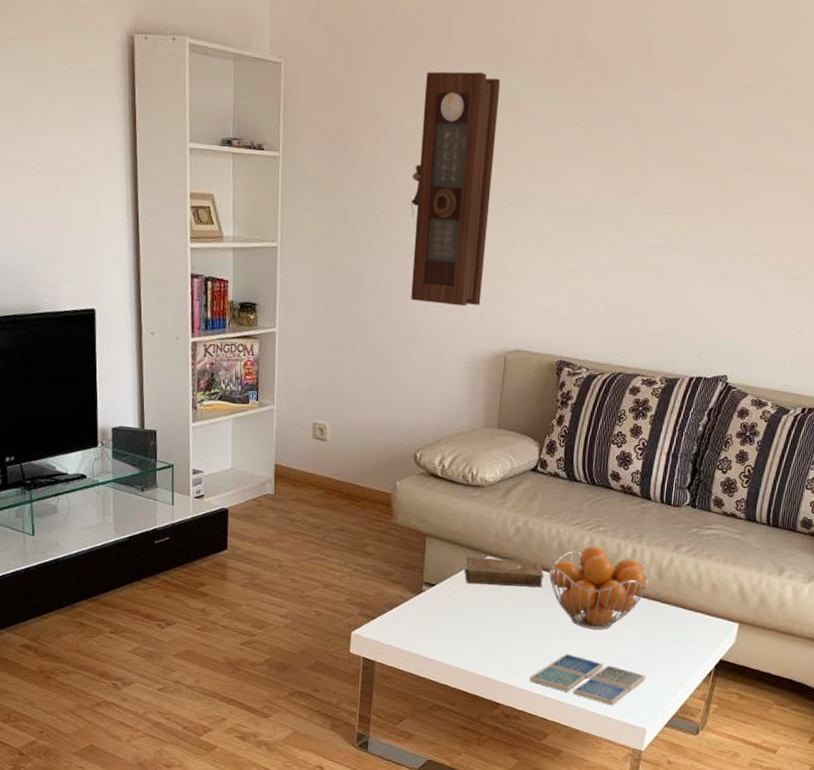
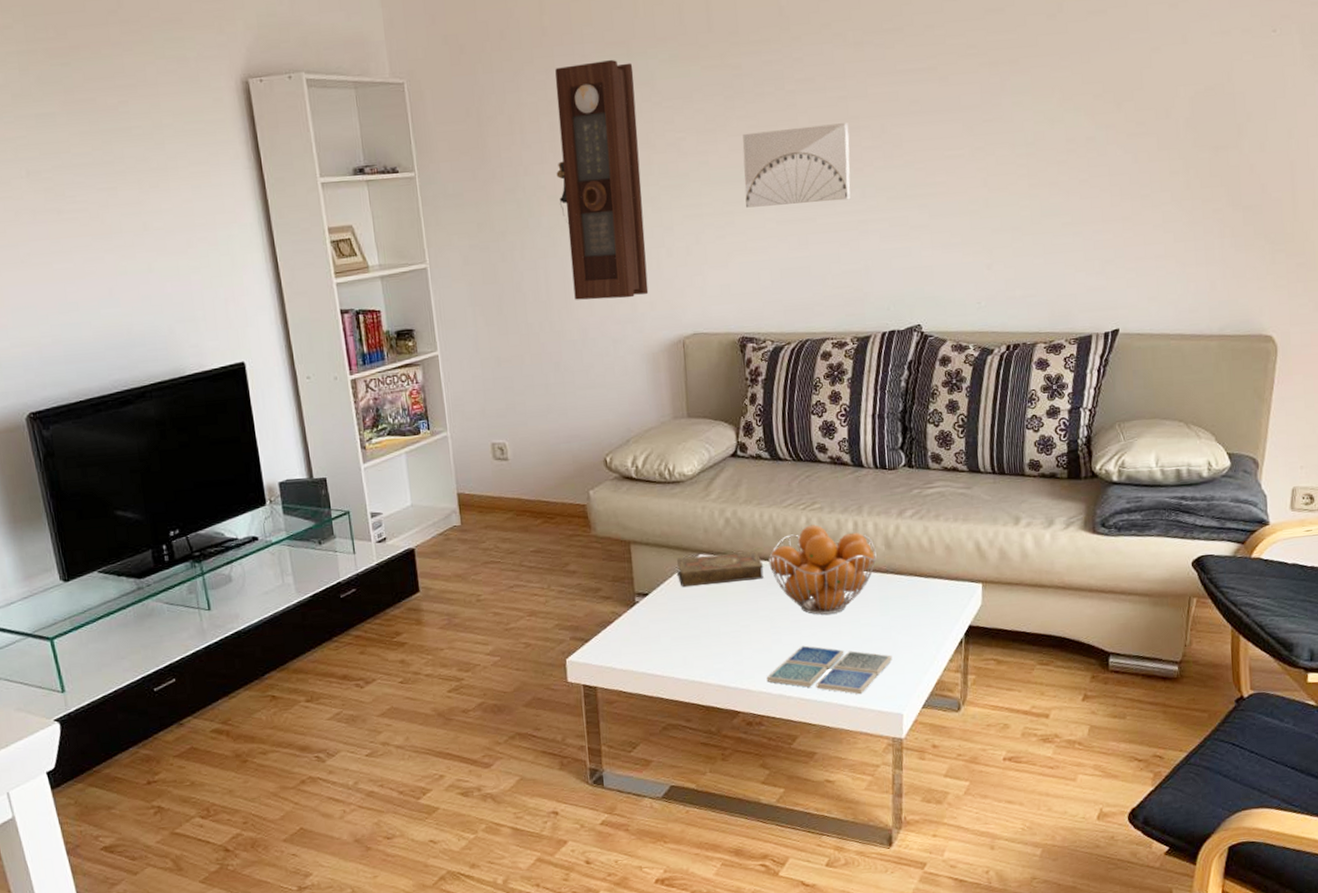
wall art: none [585,165,694,246] -> present [742,123,851,208]

